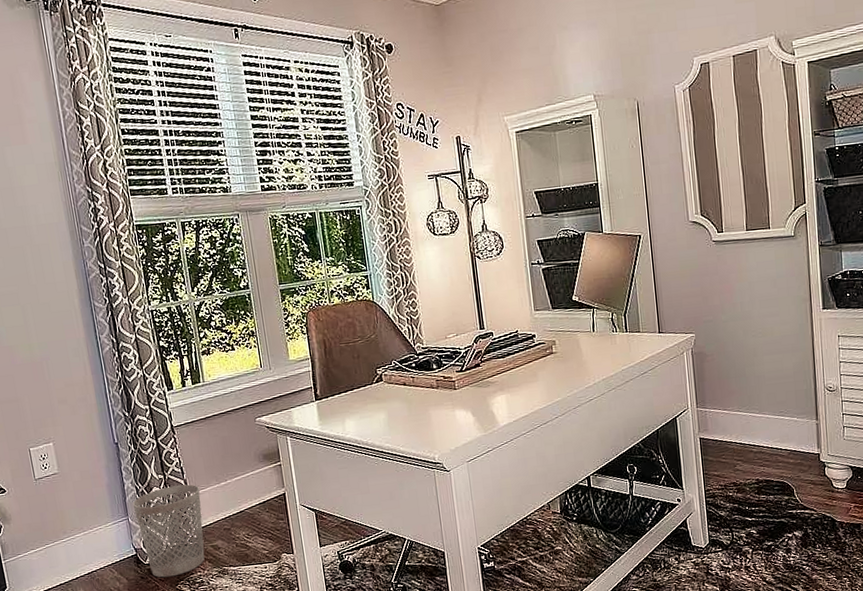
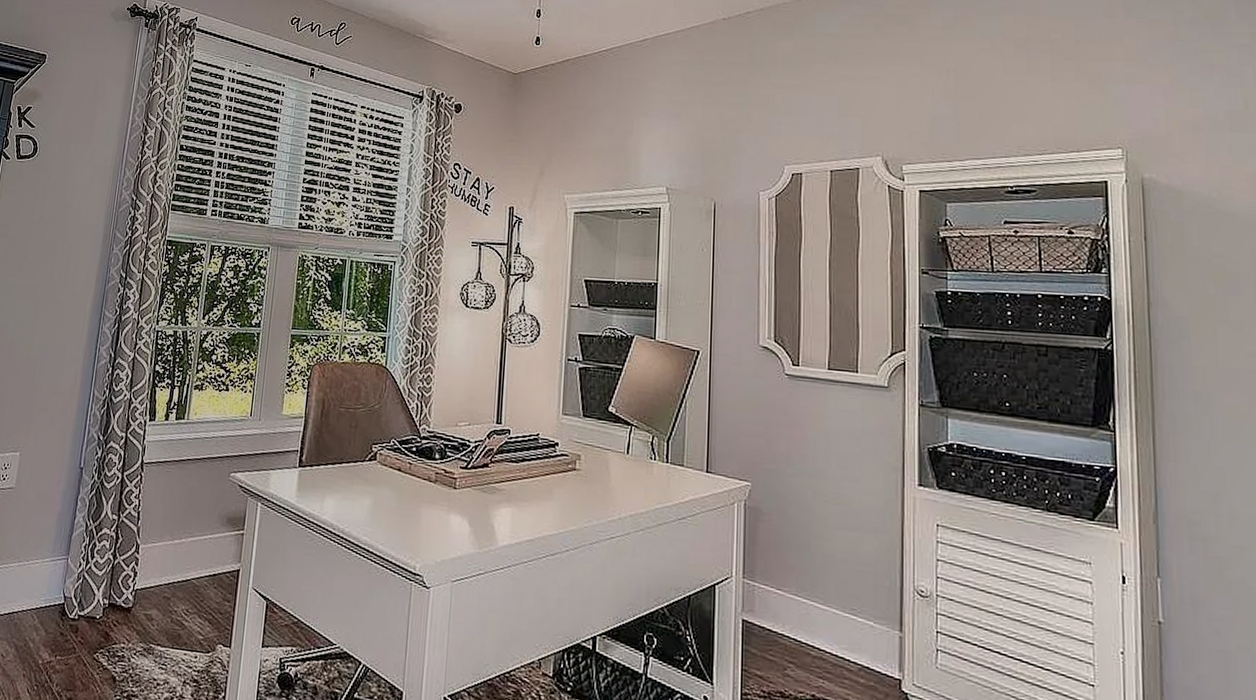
wastebasket: present [132,484,205,578] -> none [73,531,151,642]

